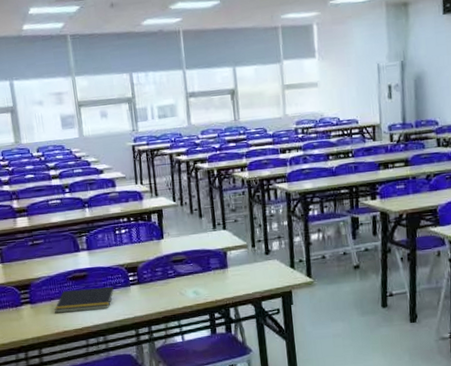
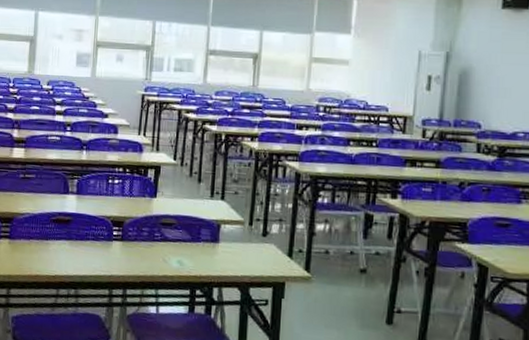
notepad: present [54,286,114,314] -> none [31,231,95,261]

